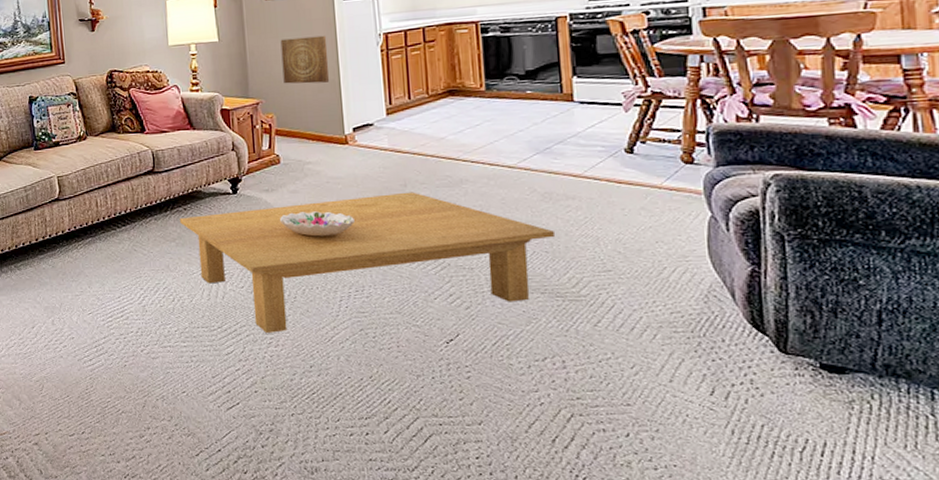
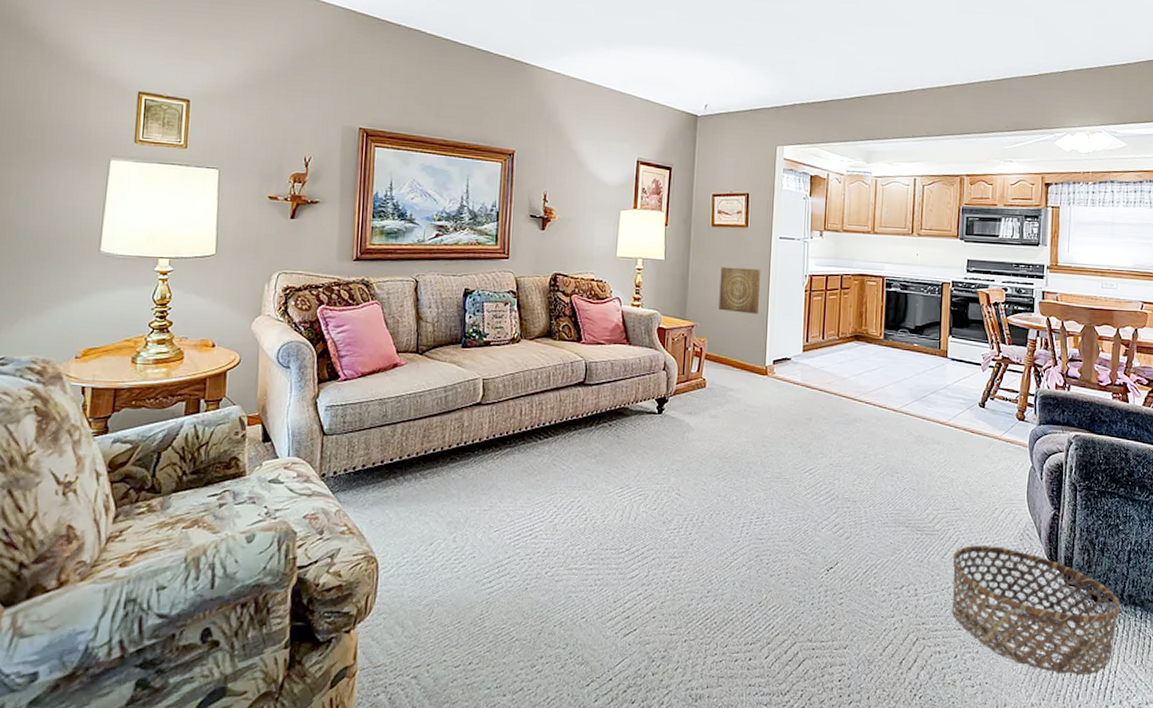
coffee table: present [179,192,556,333] -> none [602,425,922,557]
decorative bowl: present [280,211,355,237] -> none [698,437,764,463]
basket: none [609,311,873,461] -> present [951,545,1121,676]

